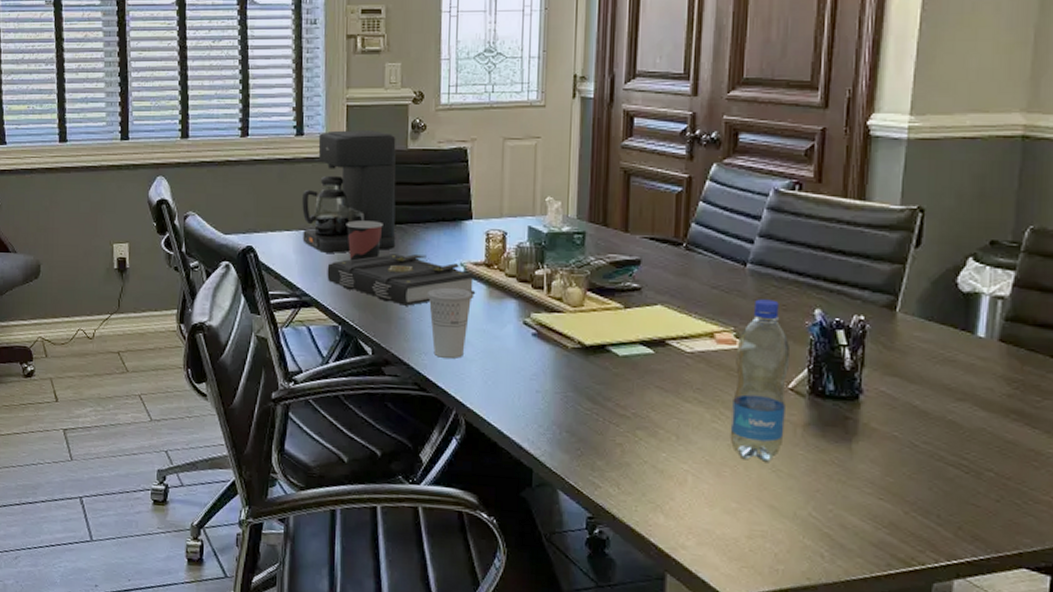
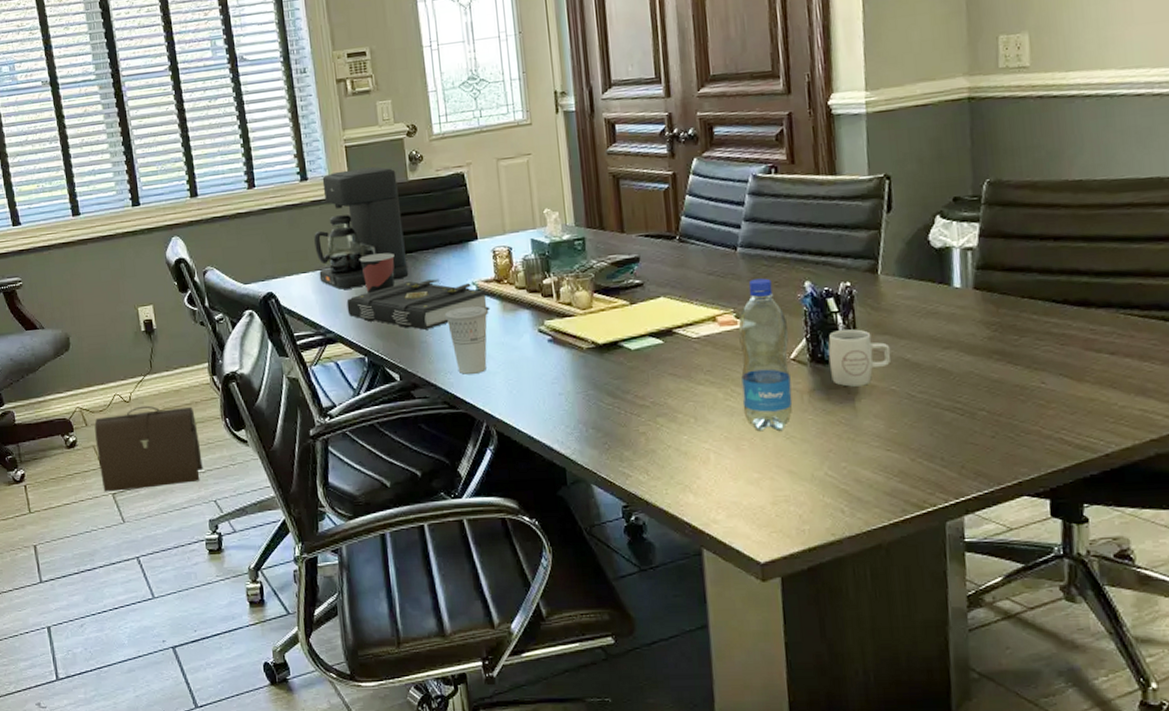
briefcase: none [53,344,159,429] -> present [94,405,203,492]
mug: none [829,365,899,428] -> present [828,329,892,387]

